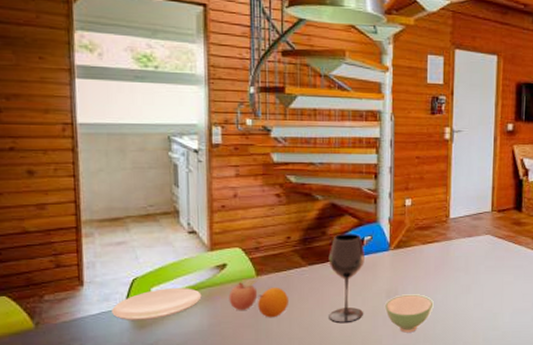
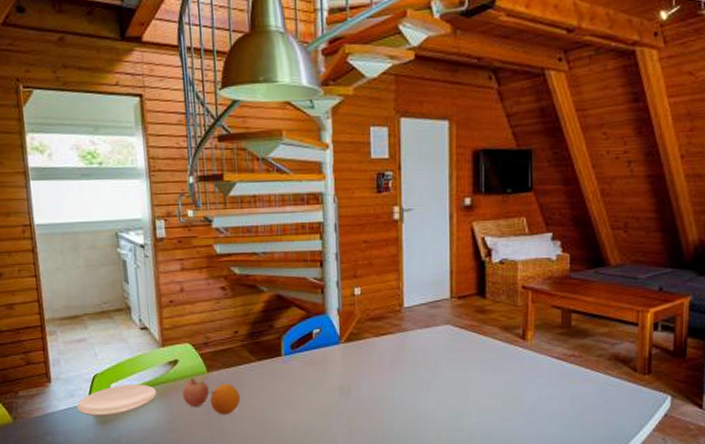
wineglass: present [328,233,365,323] -> none [277,326,316,421]
bowl: present [385,295,434,333] -> none [339,392,391,432]

